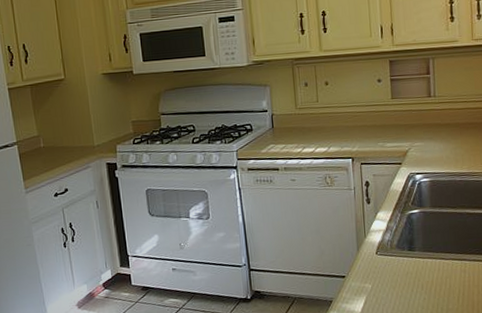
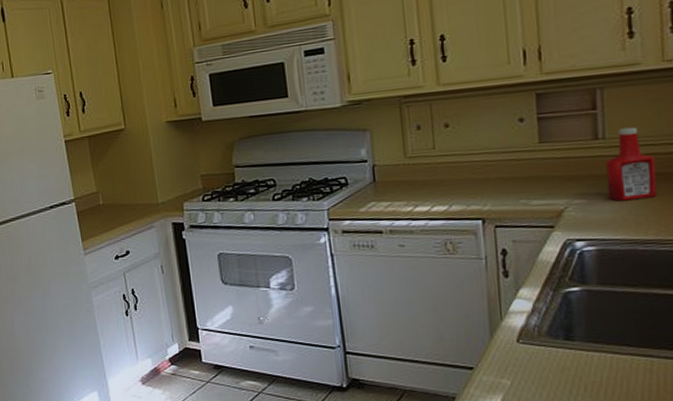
ketchup bottle: none [435,88,469,144] -> present [605,126,657,202]

